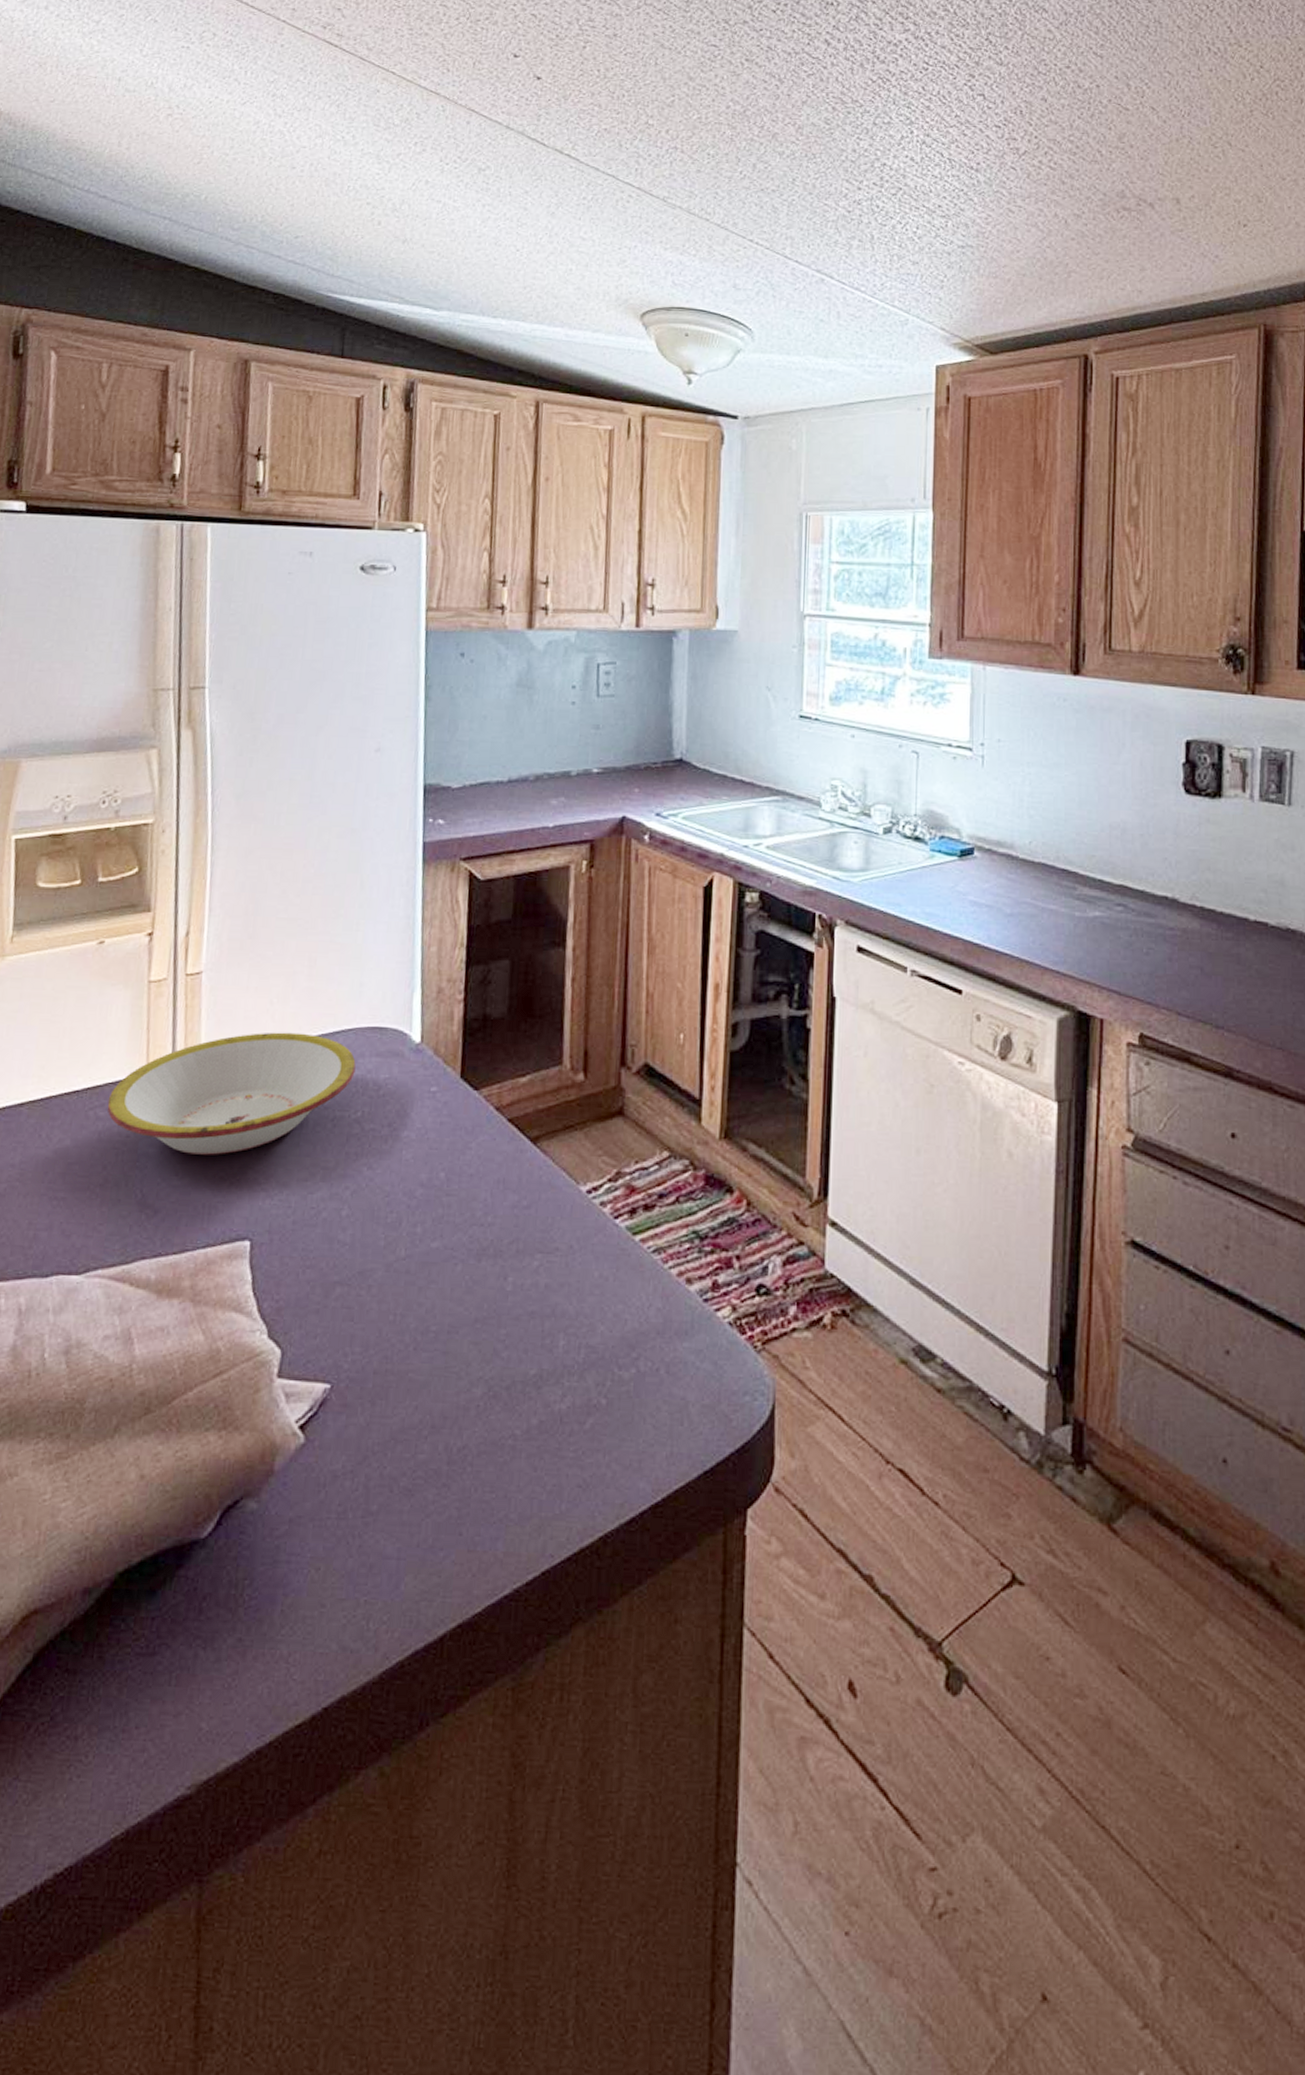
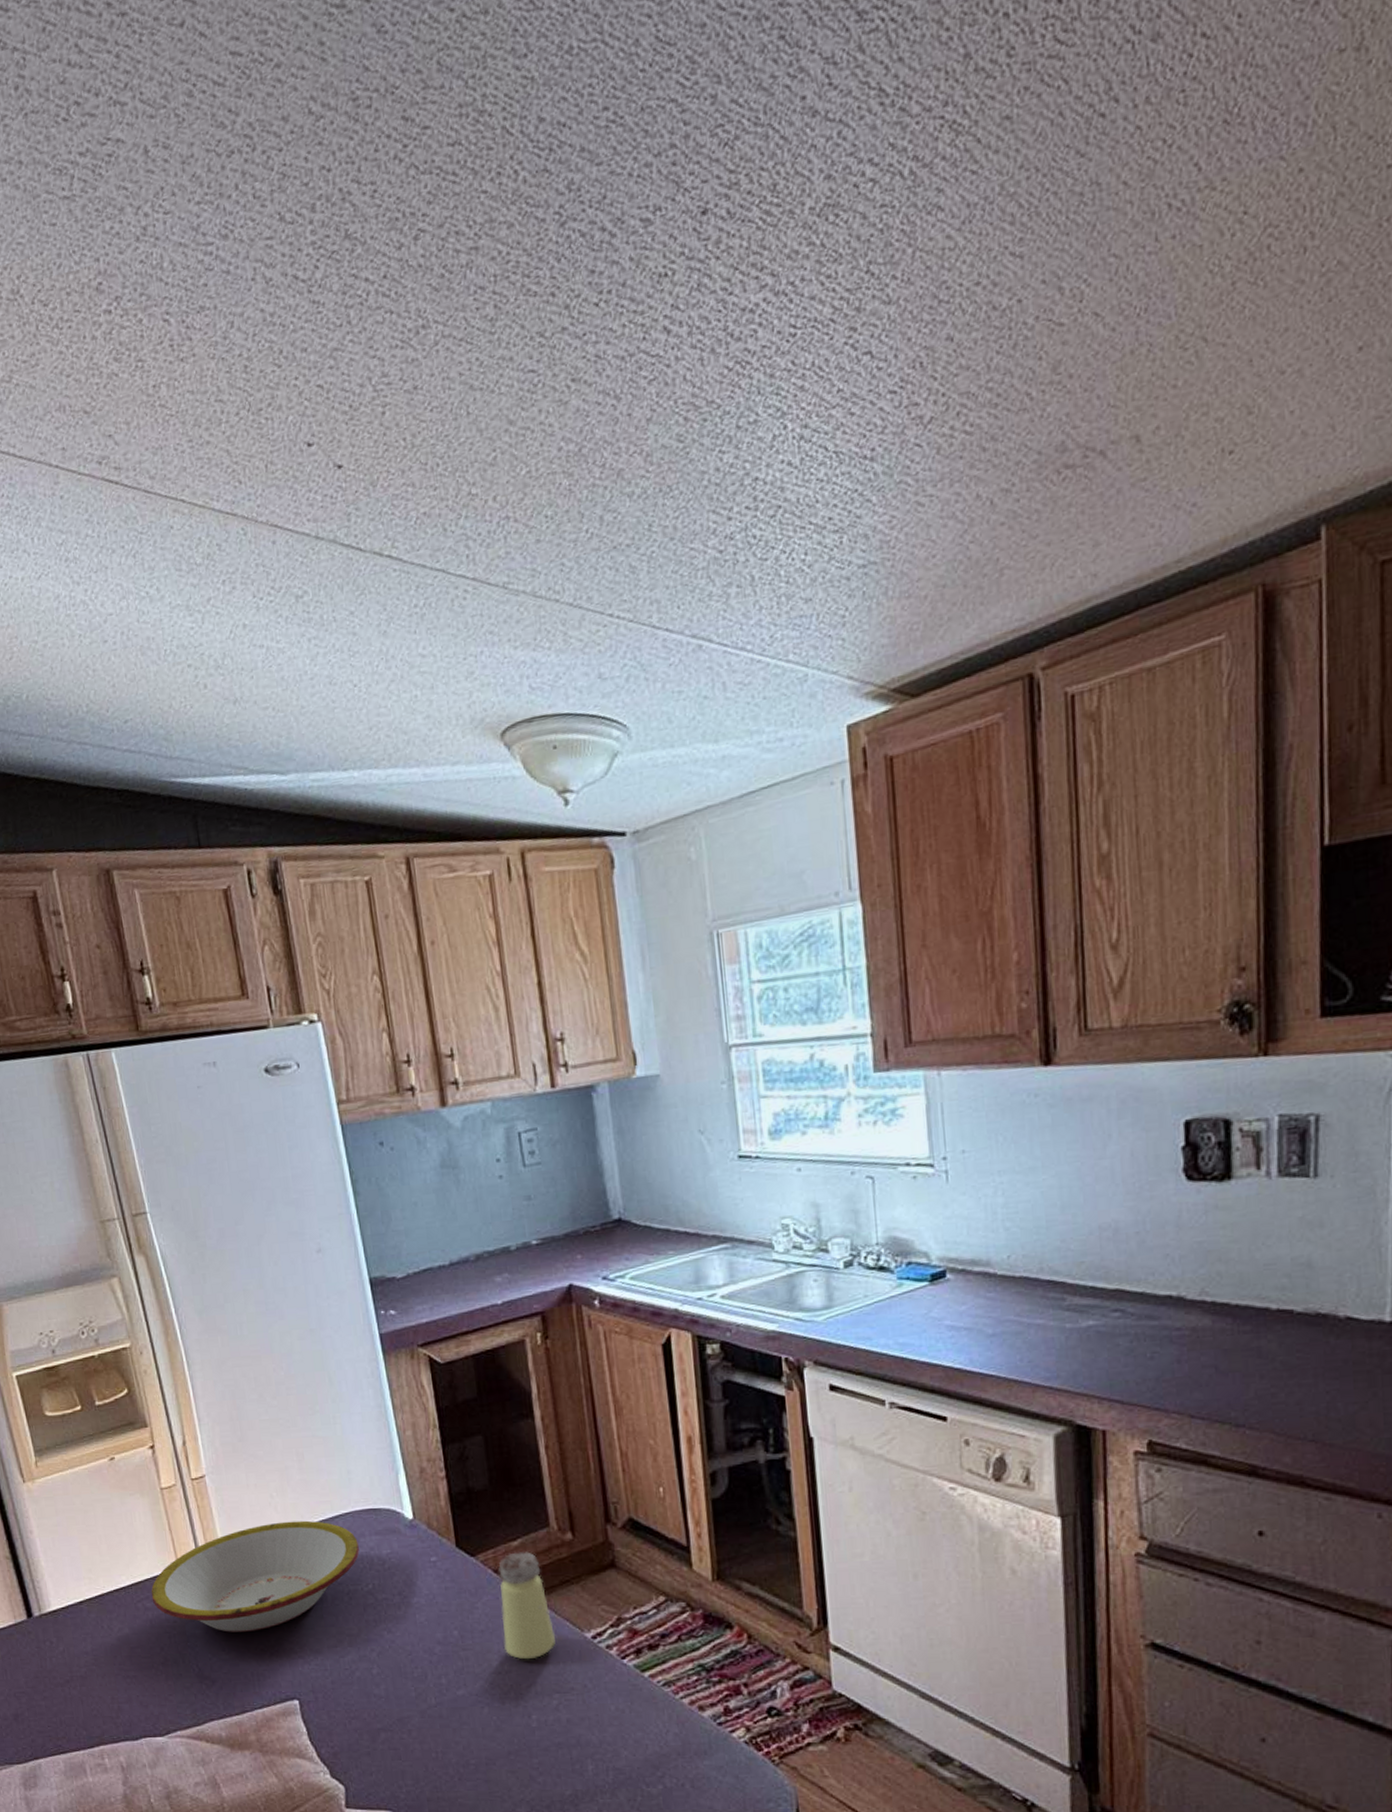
saltshaker: none [490,1088,549,1212] -> present [498,1551,556,1660]

